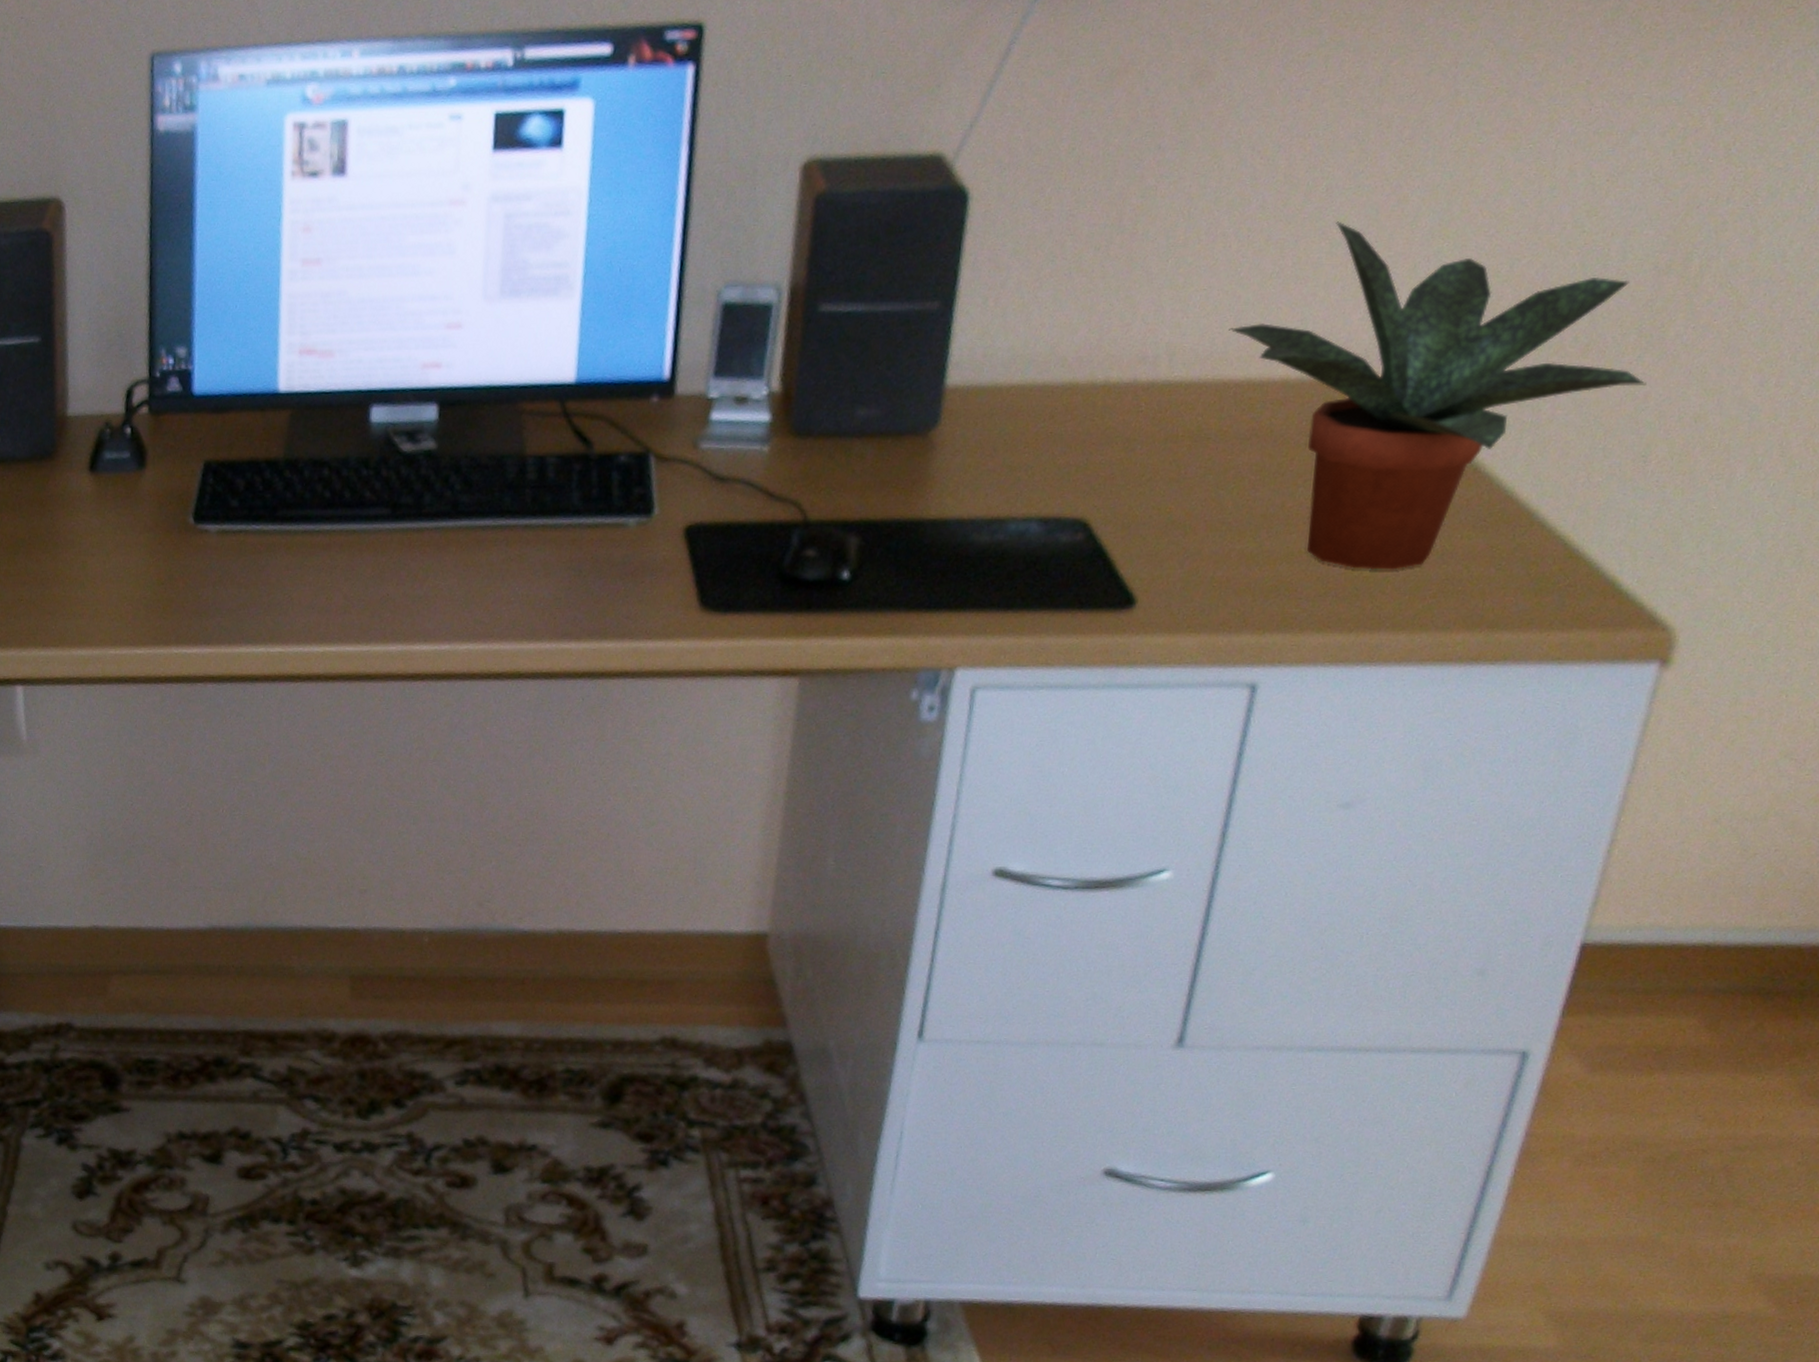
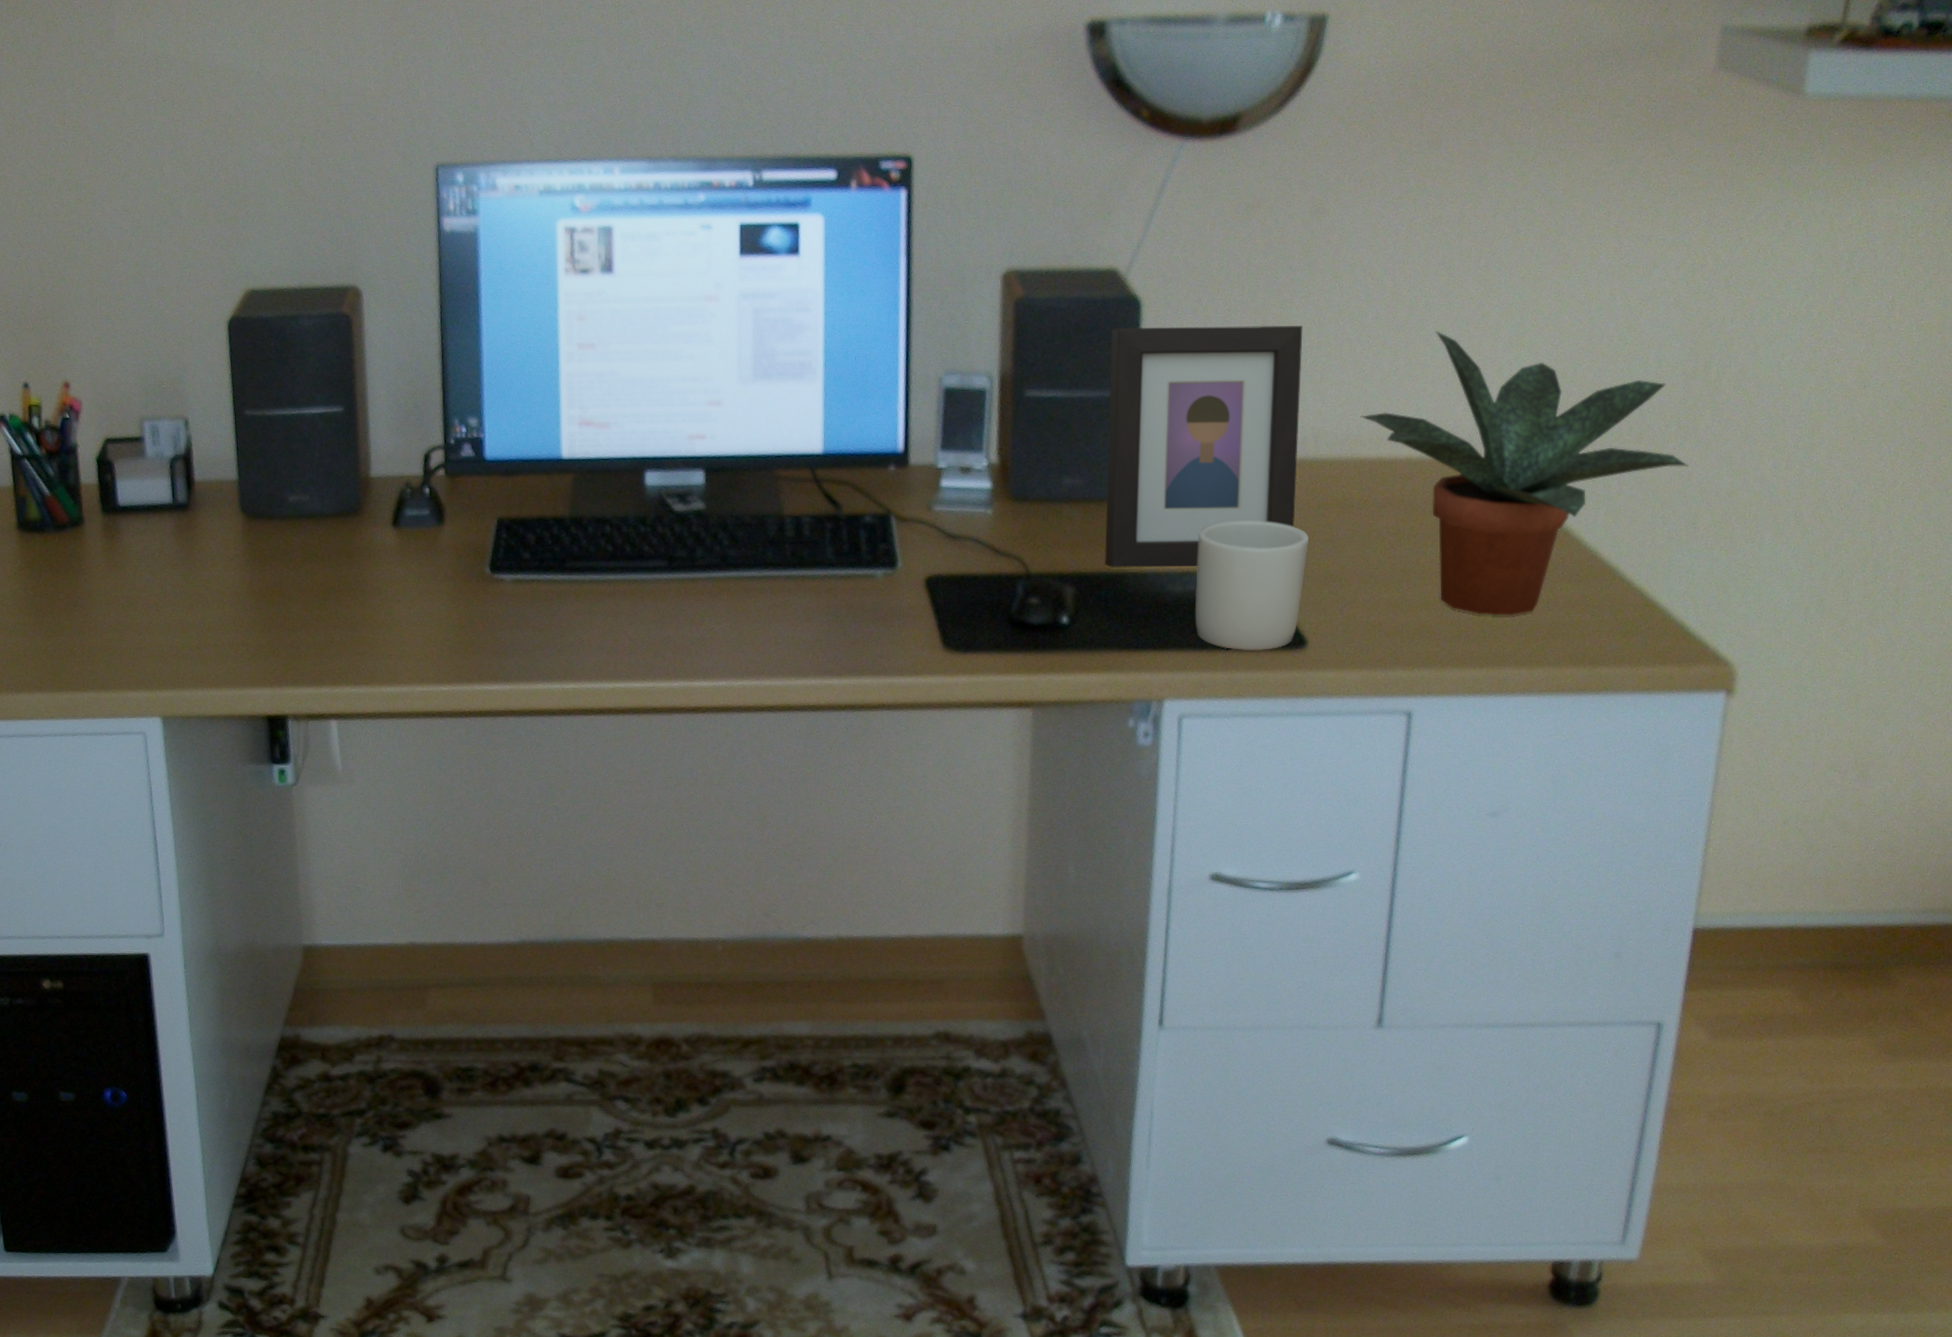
picture frame: none [898,218,1168,514] -> present [1104,325,1303,568]
mug: none [1001,457,1150,612] -> present [1195,521,1309,651]

